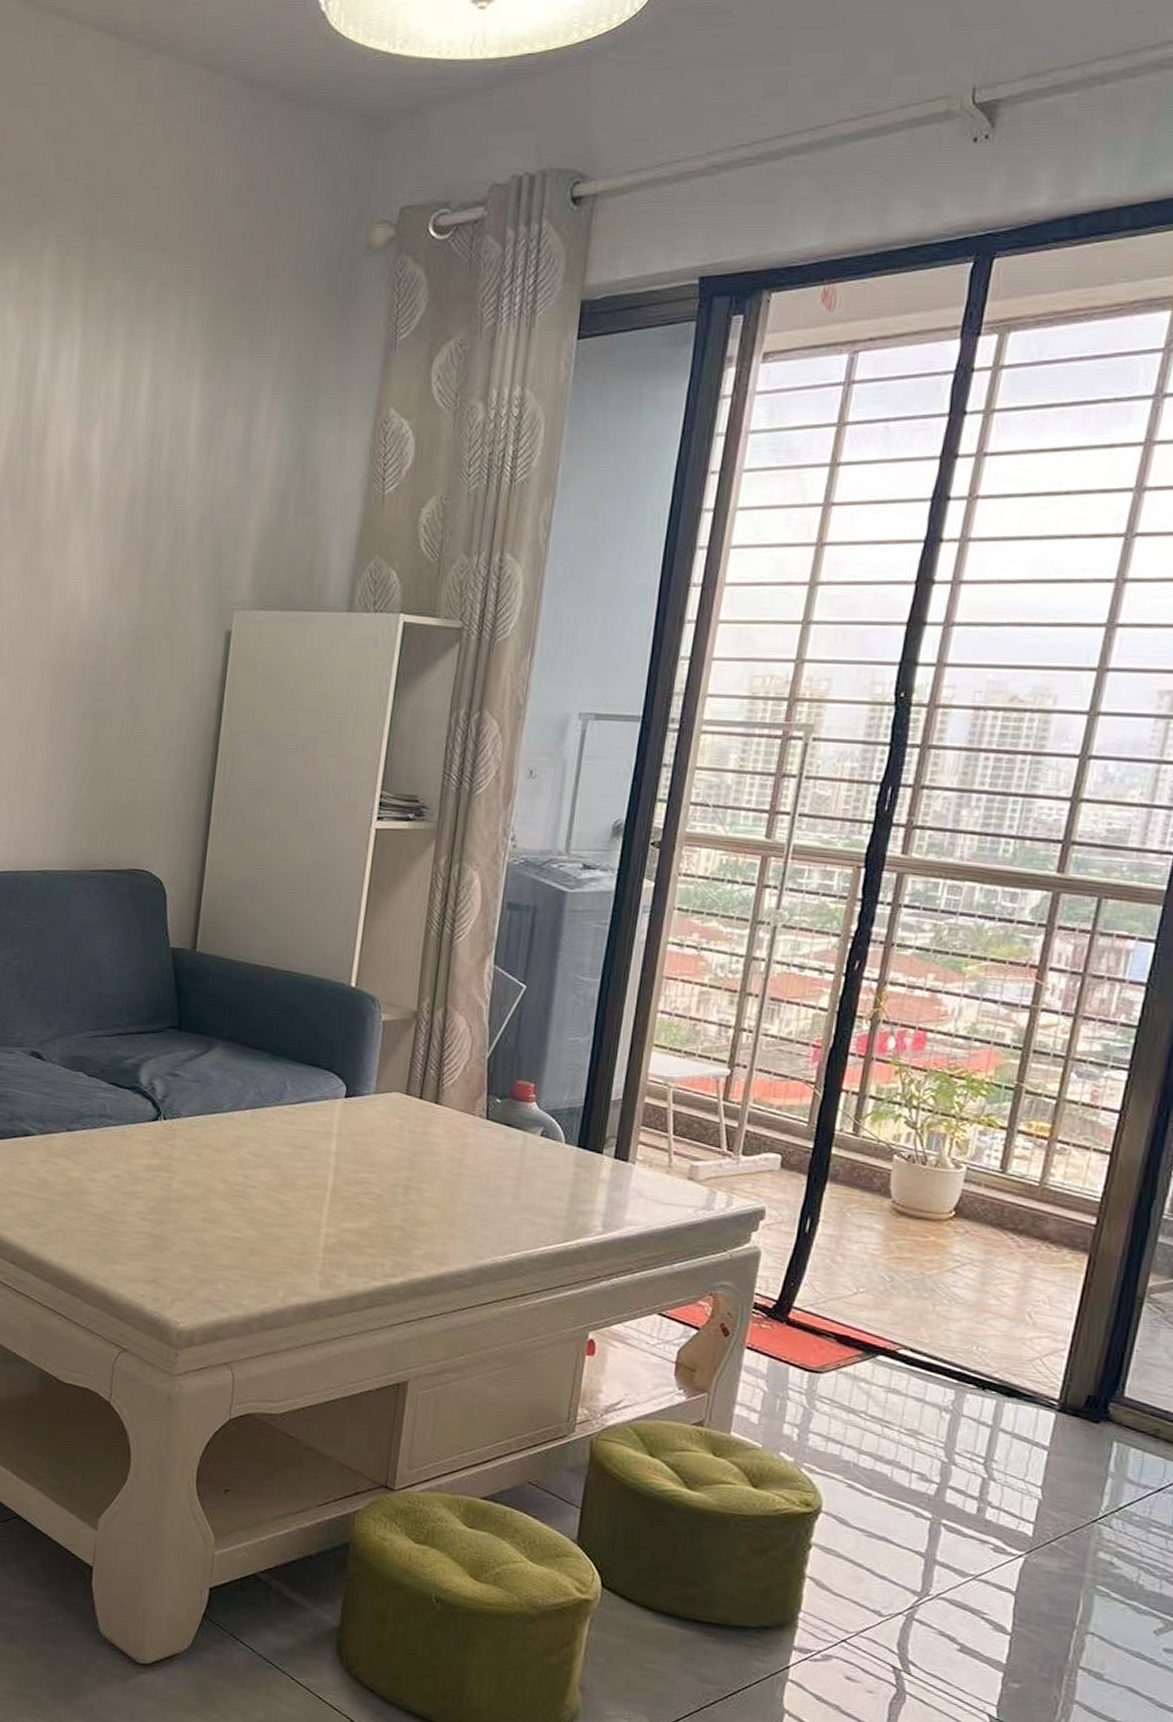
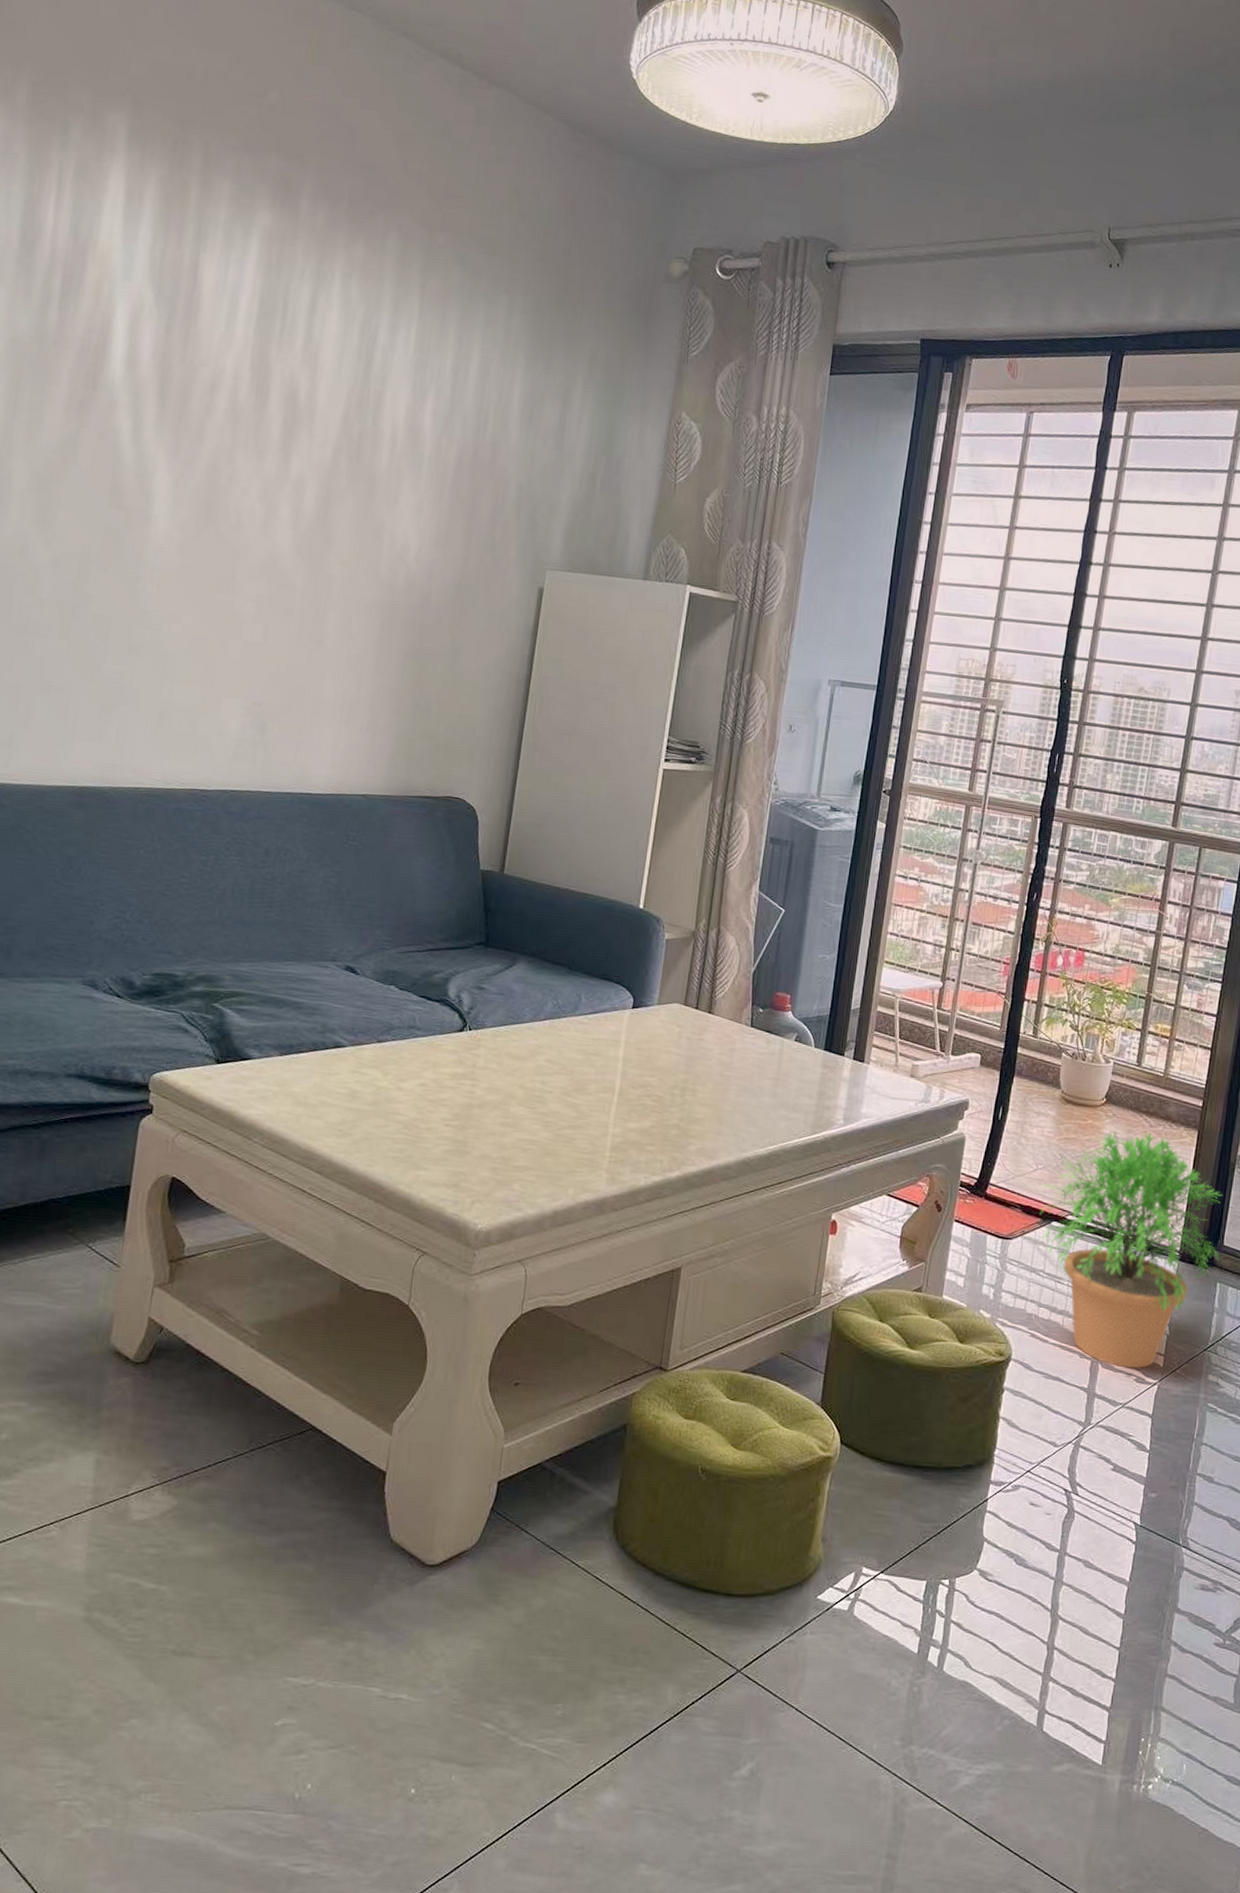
potted plant: none [861,1249,1124,1536] -> present [1039,1130,1222,1369]

